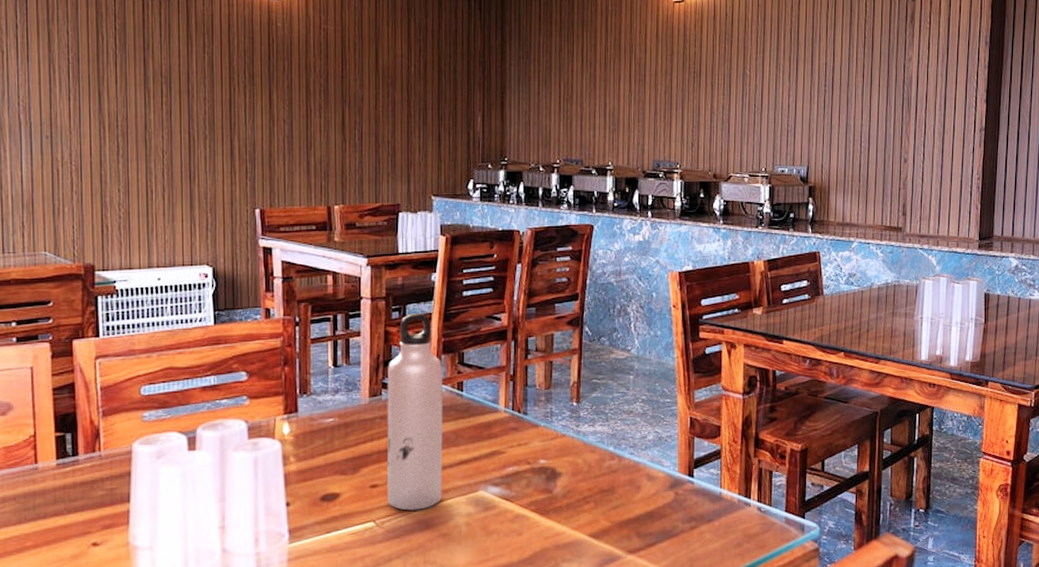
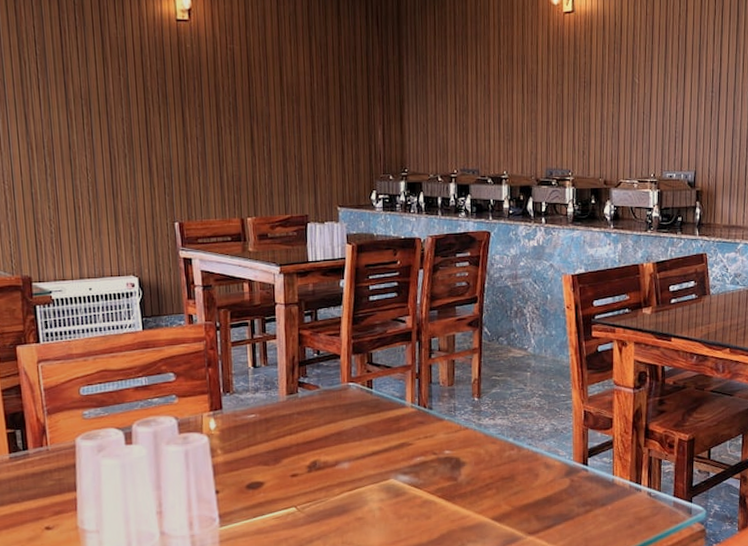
water bottle: present [386,313,444,511] -> none [302,317,356,497]

